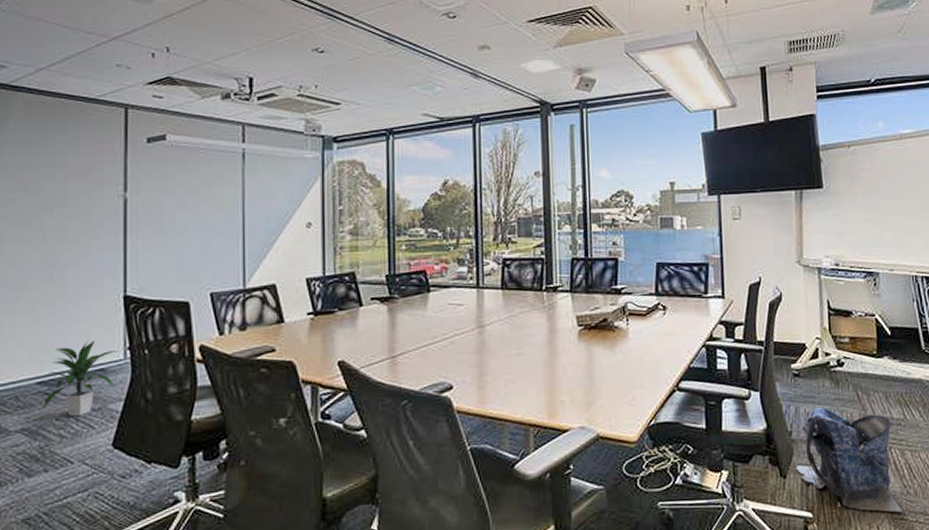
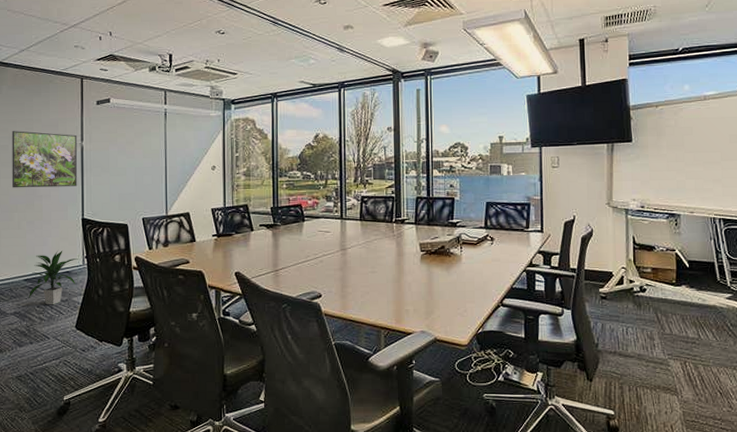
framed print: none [21,178,119,257] -> present [12,131,77,188]
backpack: present [796,407,904,513] -> none [601,324,695,416]

